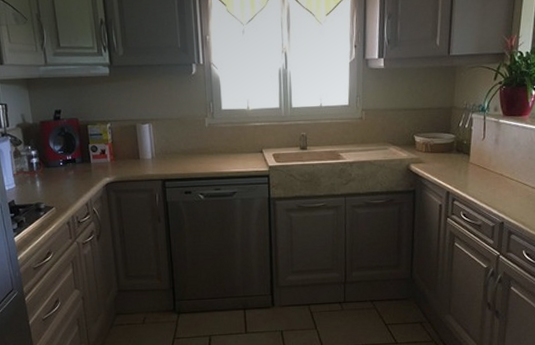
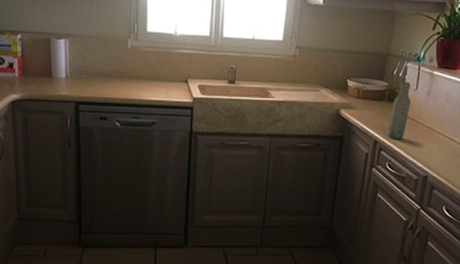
bottle: none [459,132,479,189] -> present [387,82,411,140]

